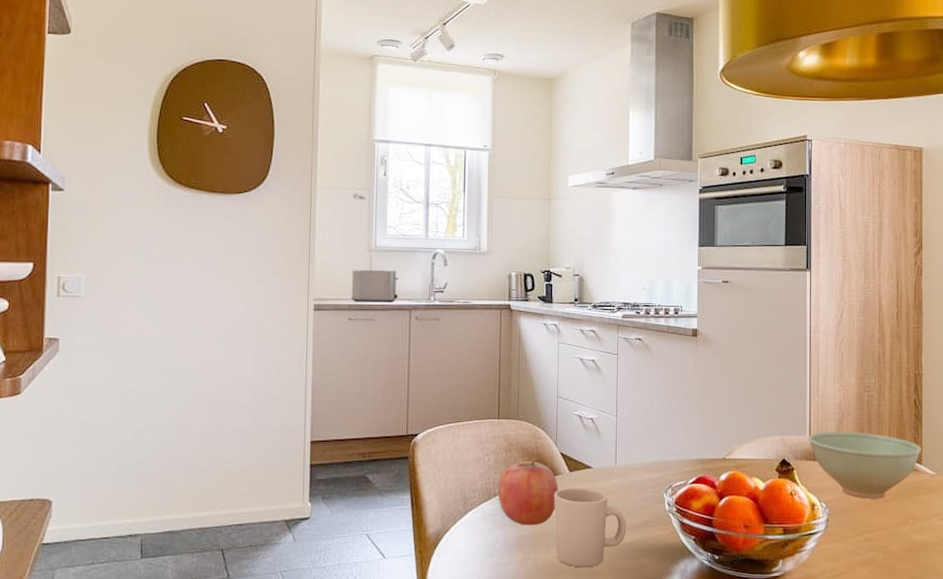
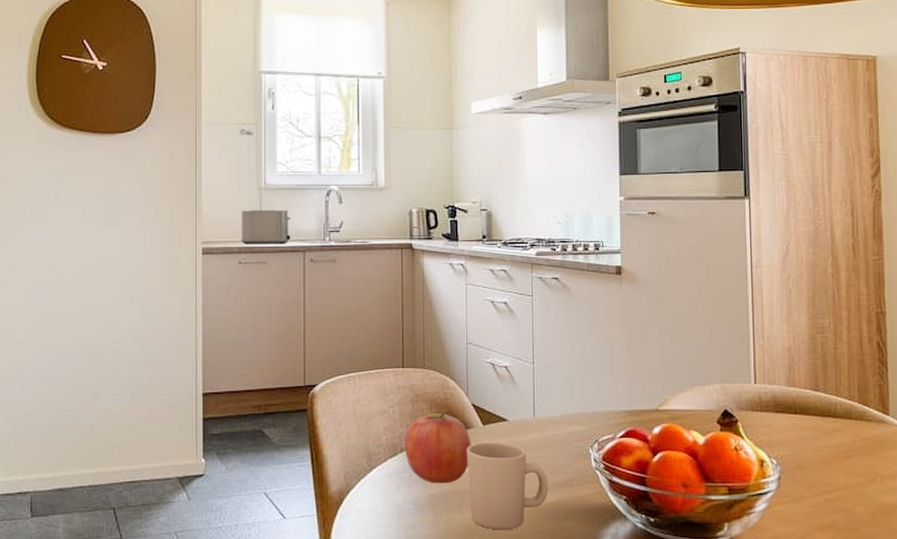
bowl: present [808,431,922,499] -> none [753,378,889,454]

